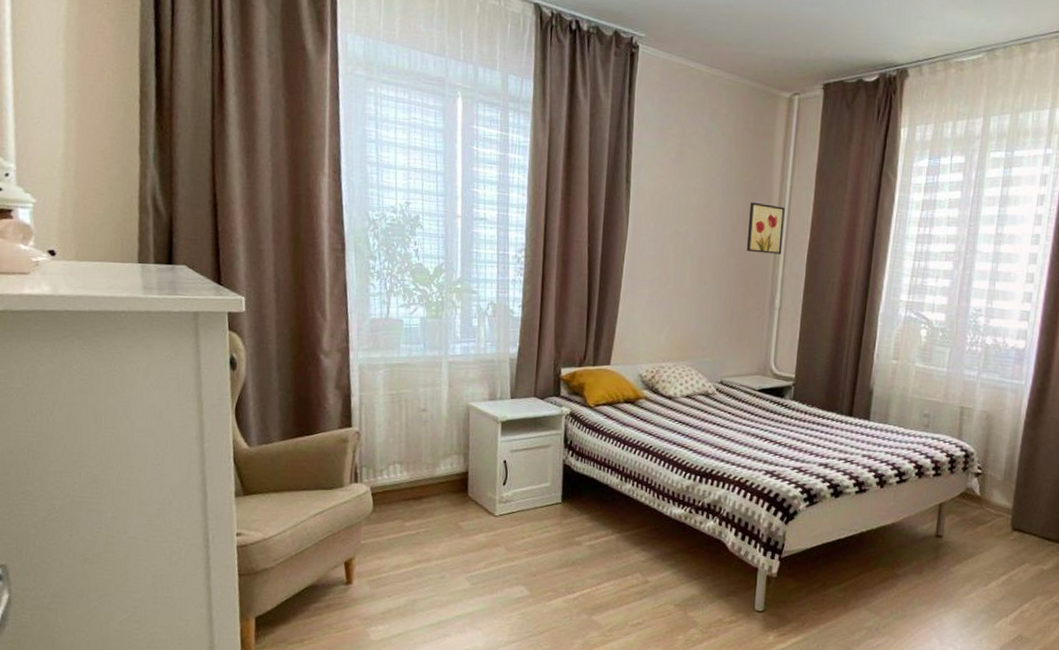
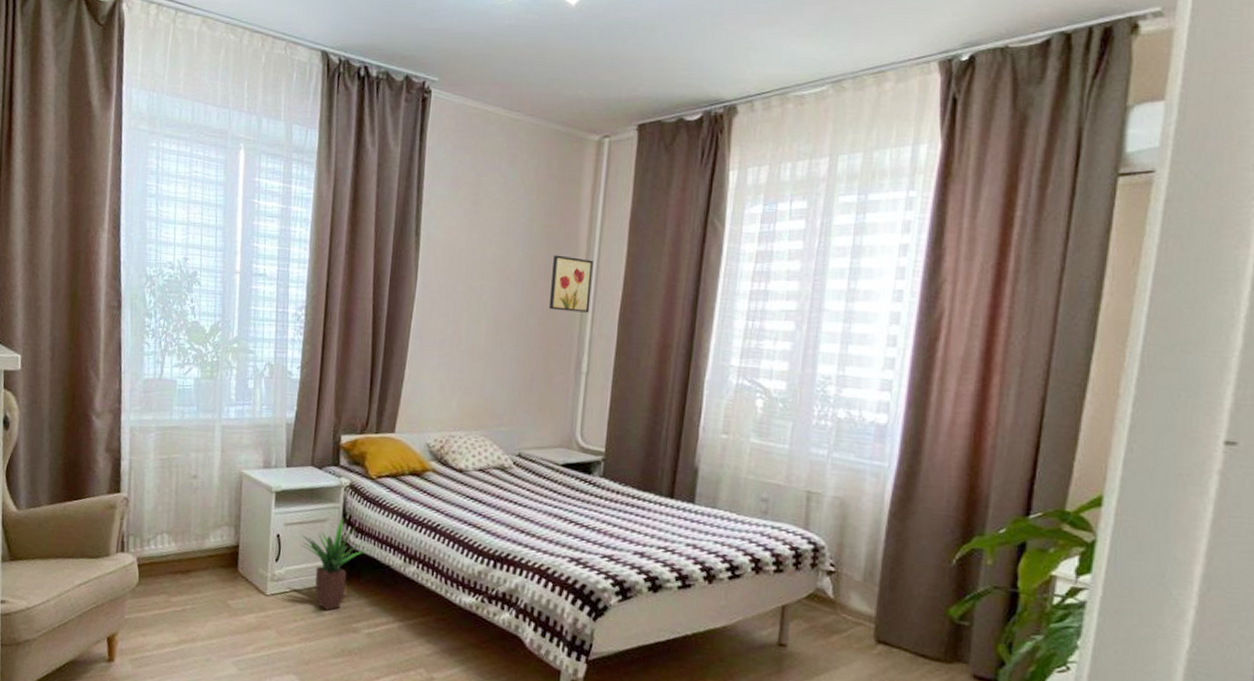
potted plant: none [526,442,587,527] -> present [301,517,367,611]

